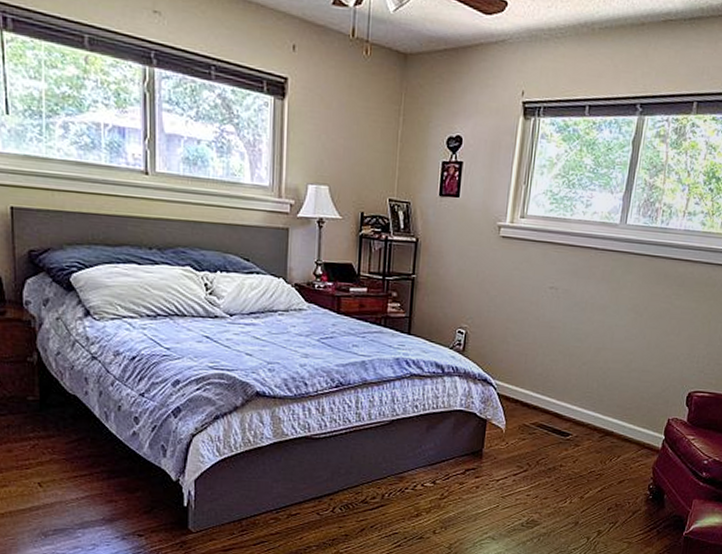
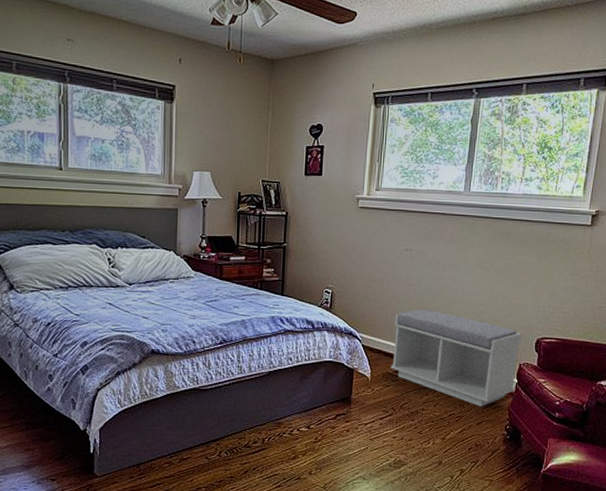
bench: none [527,355,674,465] -> present [390,309,523,407]

